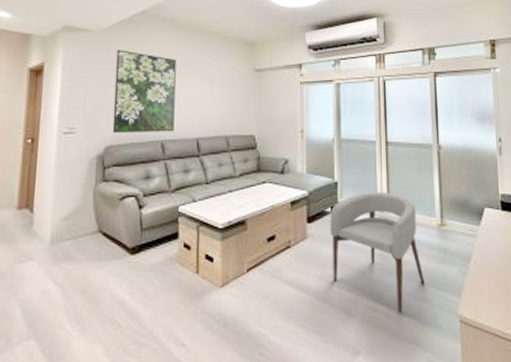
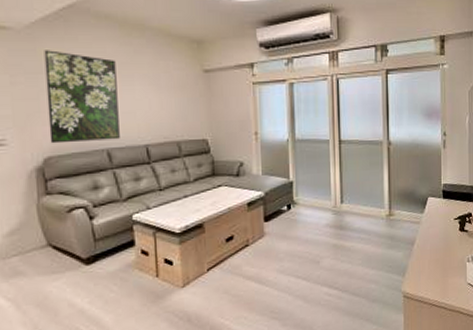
armchair: present [329,191,425,313] -> none [286,188,374,295]

